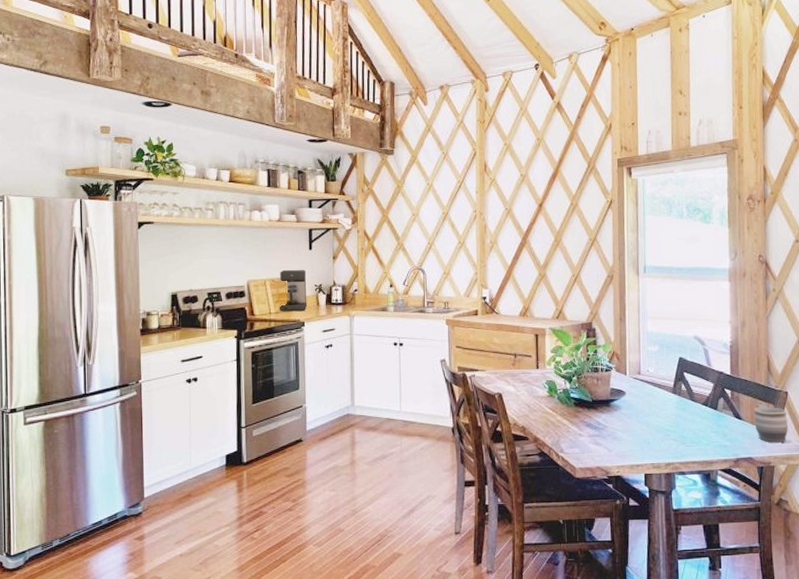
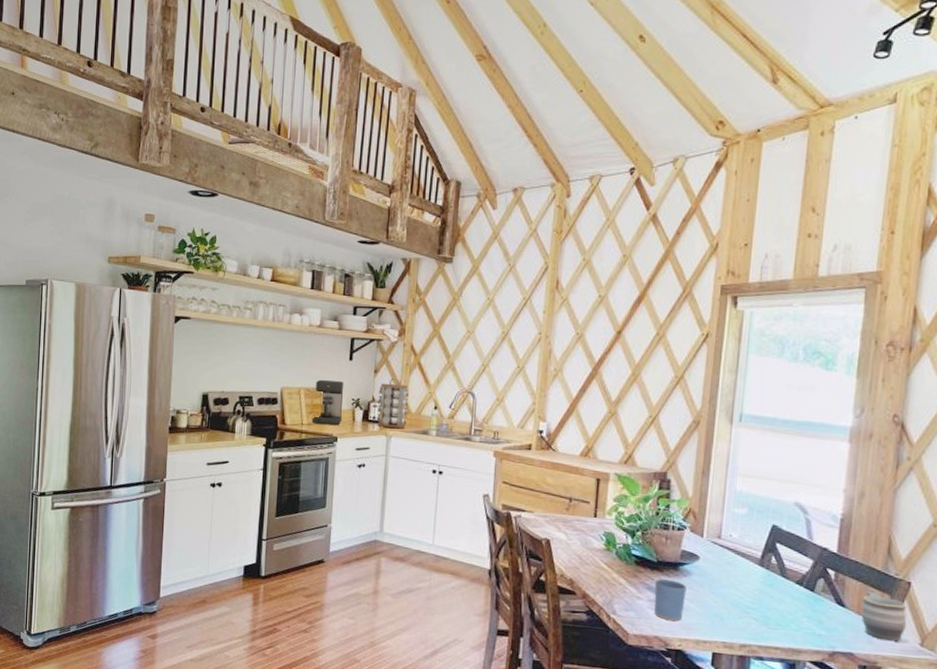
spice rack: none [338,261,367,309] -> present [376,377,410,429]
mug: none [592,416,618,451] -> present [654,579,687,621]

